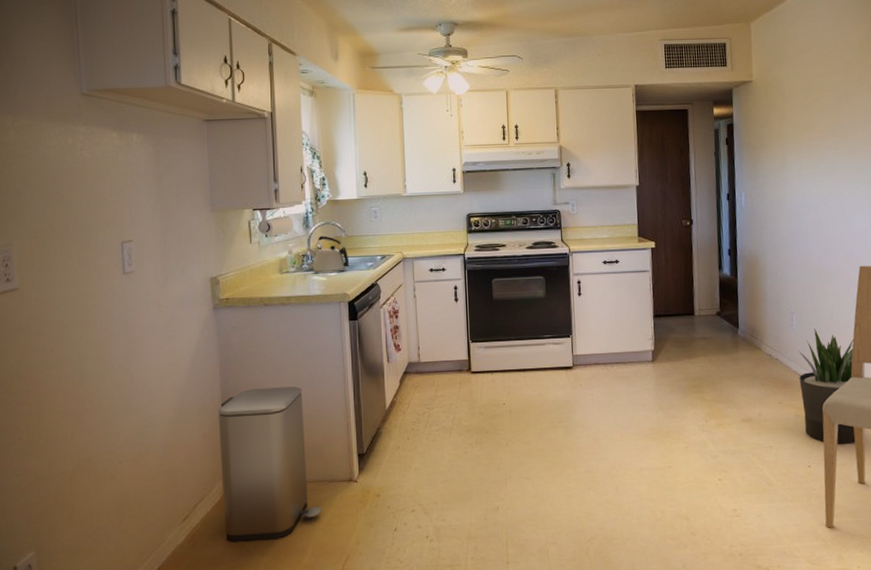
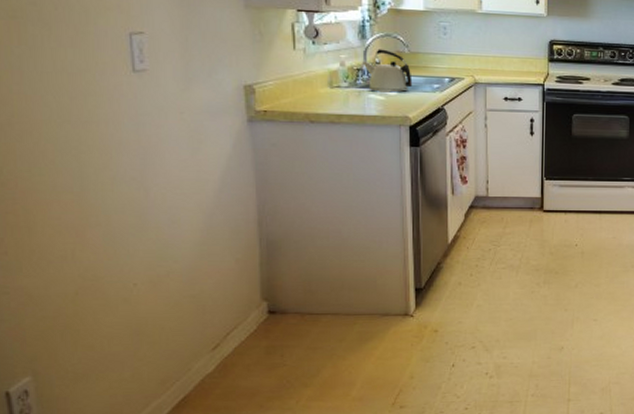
pedal bin: present [218,386,322,542] -> none [254,213,373,373]

